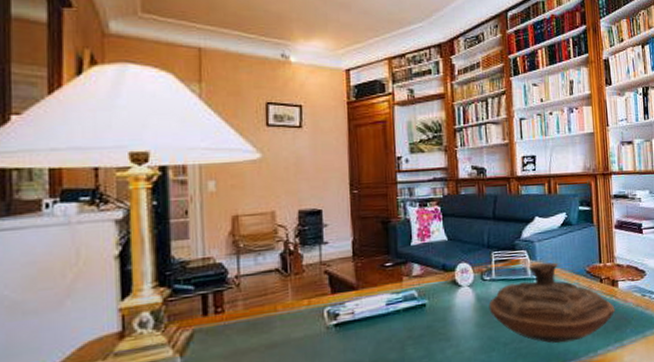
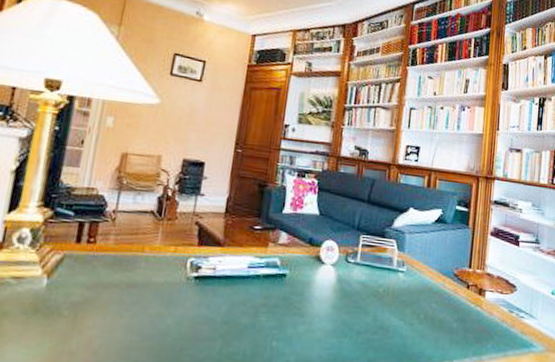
decorative bowl: present [488,262,616,344] -> none [348,256,479,345]

